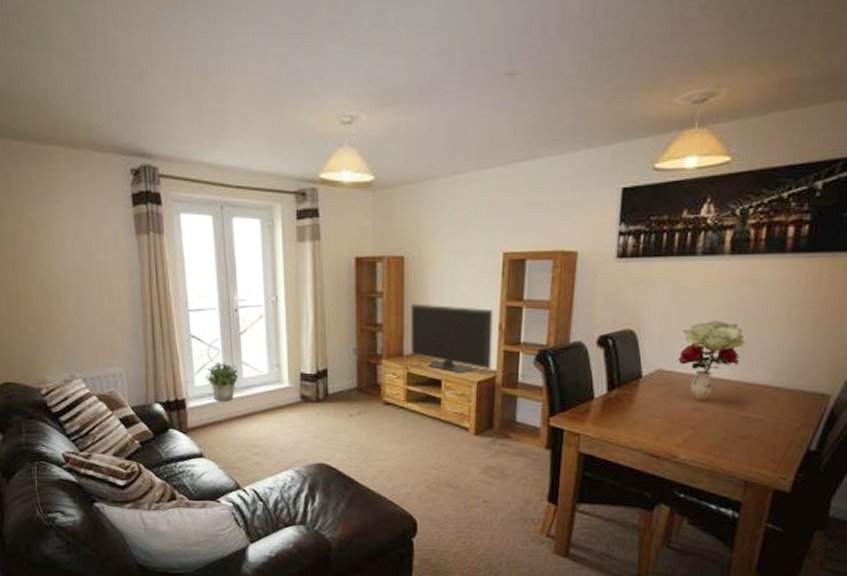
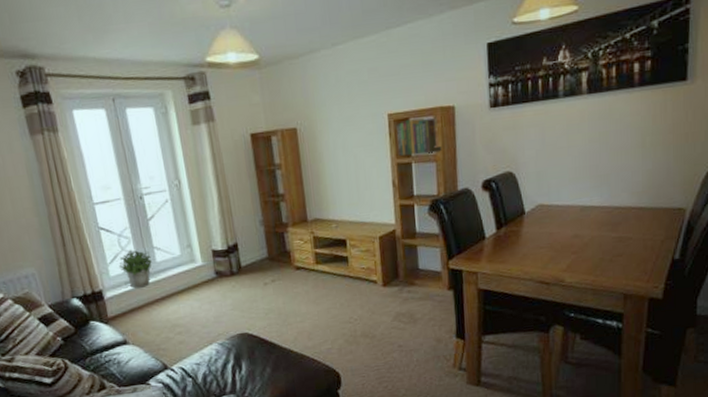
television: present [409,303,493,373] -> none [308,168,391,231]
books: none [509,261,558,300] -> present [397,118,442,157]
flower bouquet: present [678,321,746,401] -> none [554,154,610,229]

